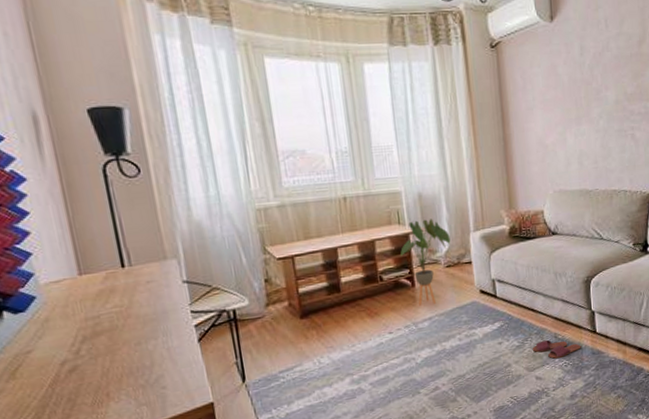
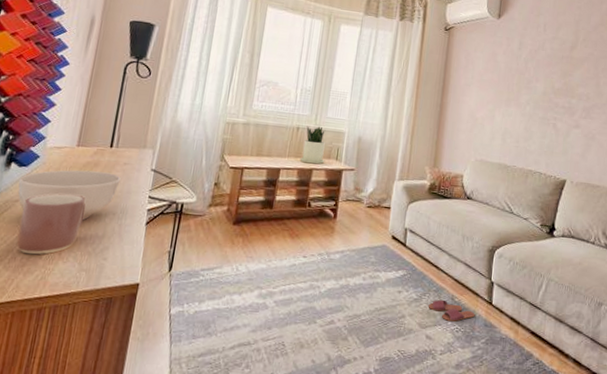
bowl: none [20,296,150,359] -> present [17,170,121,220]
mug: none [38,328,122,405] -> present [16,193,87,255]
planter: none [354,190,387,236] -> present [299,126,326,165]
house plant: present [400,219,451,306] -> none [331,159,377,239]

